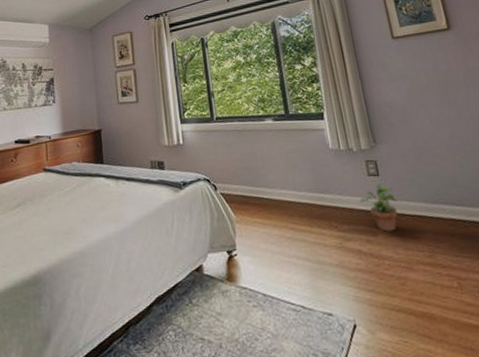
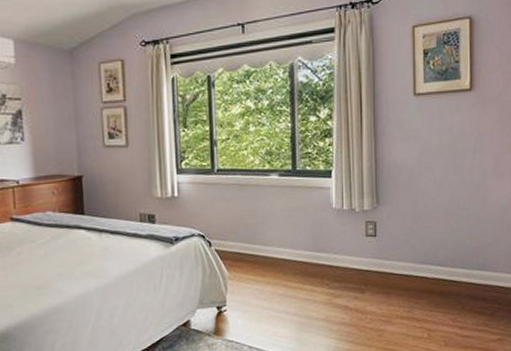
potted plant: present [359,182,398,232] -> none [353,243,389,289]

